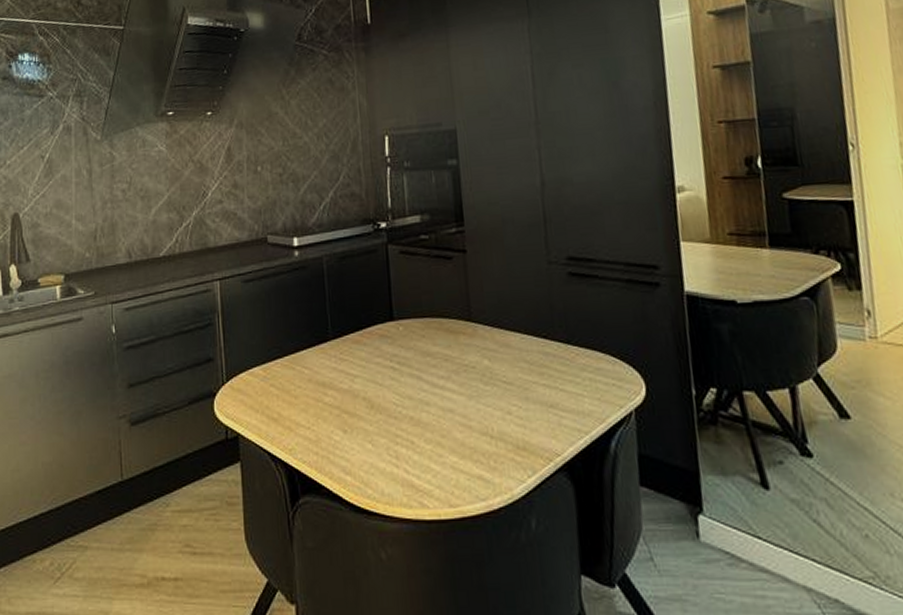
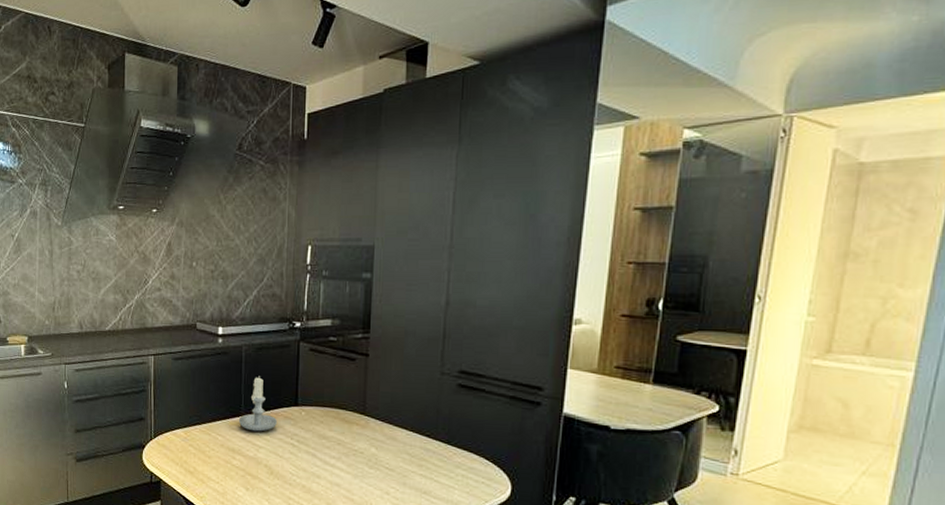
candle: none [326,290,372,358] -> present [238,376,277,432]

